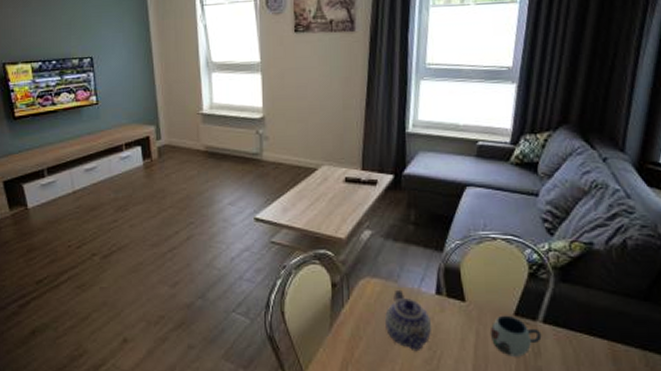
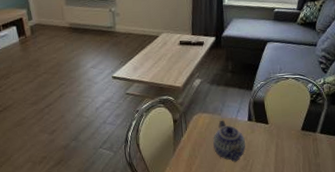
mug: present [489,315,542,357] -> none [285,130,320,159]

